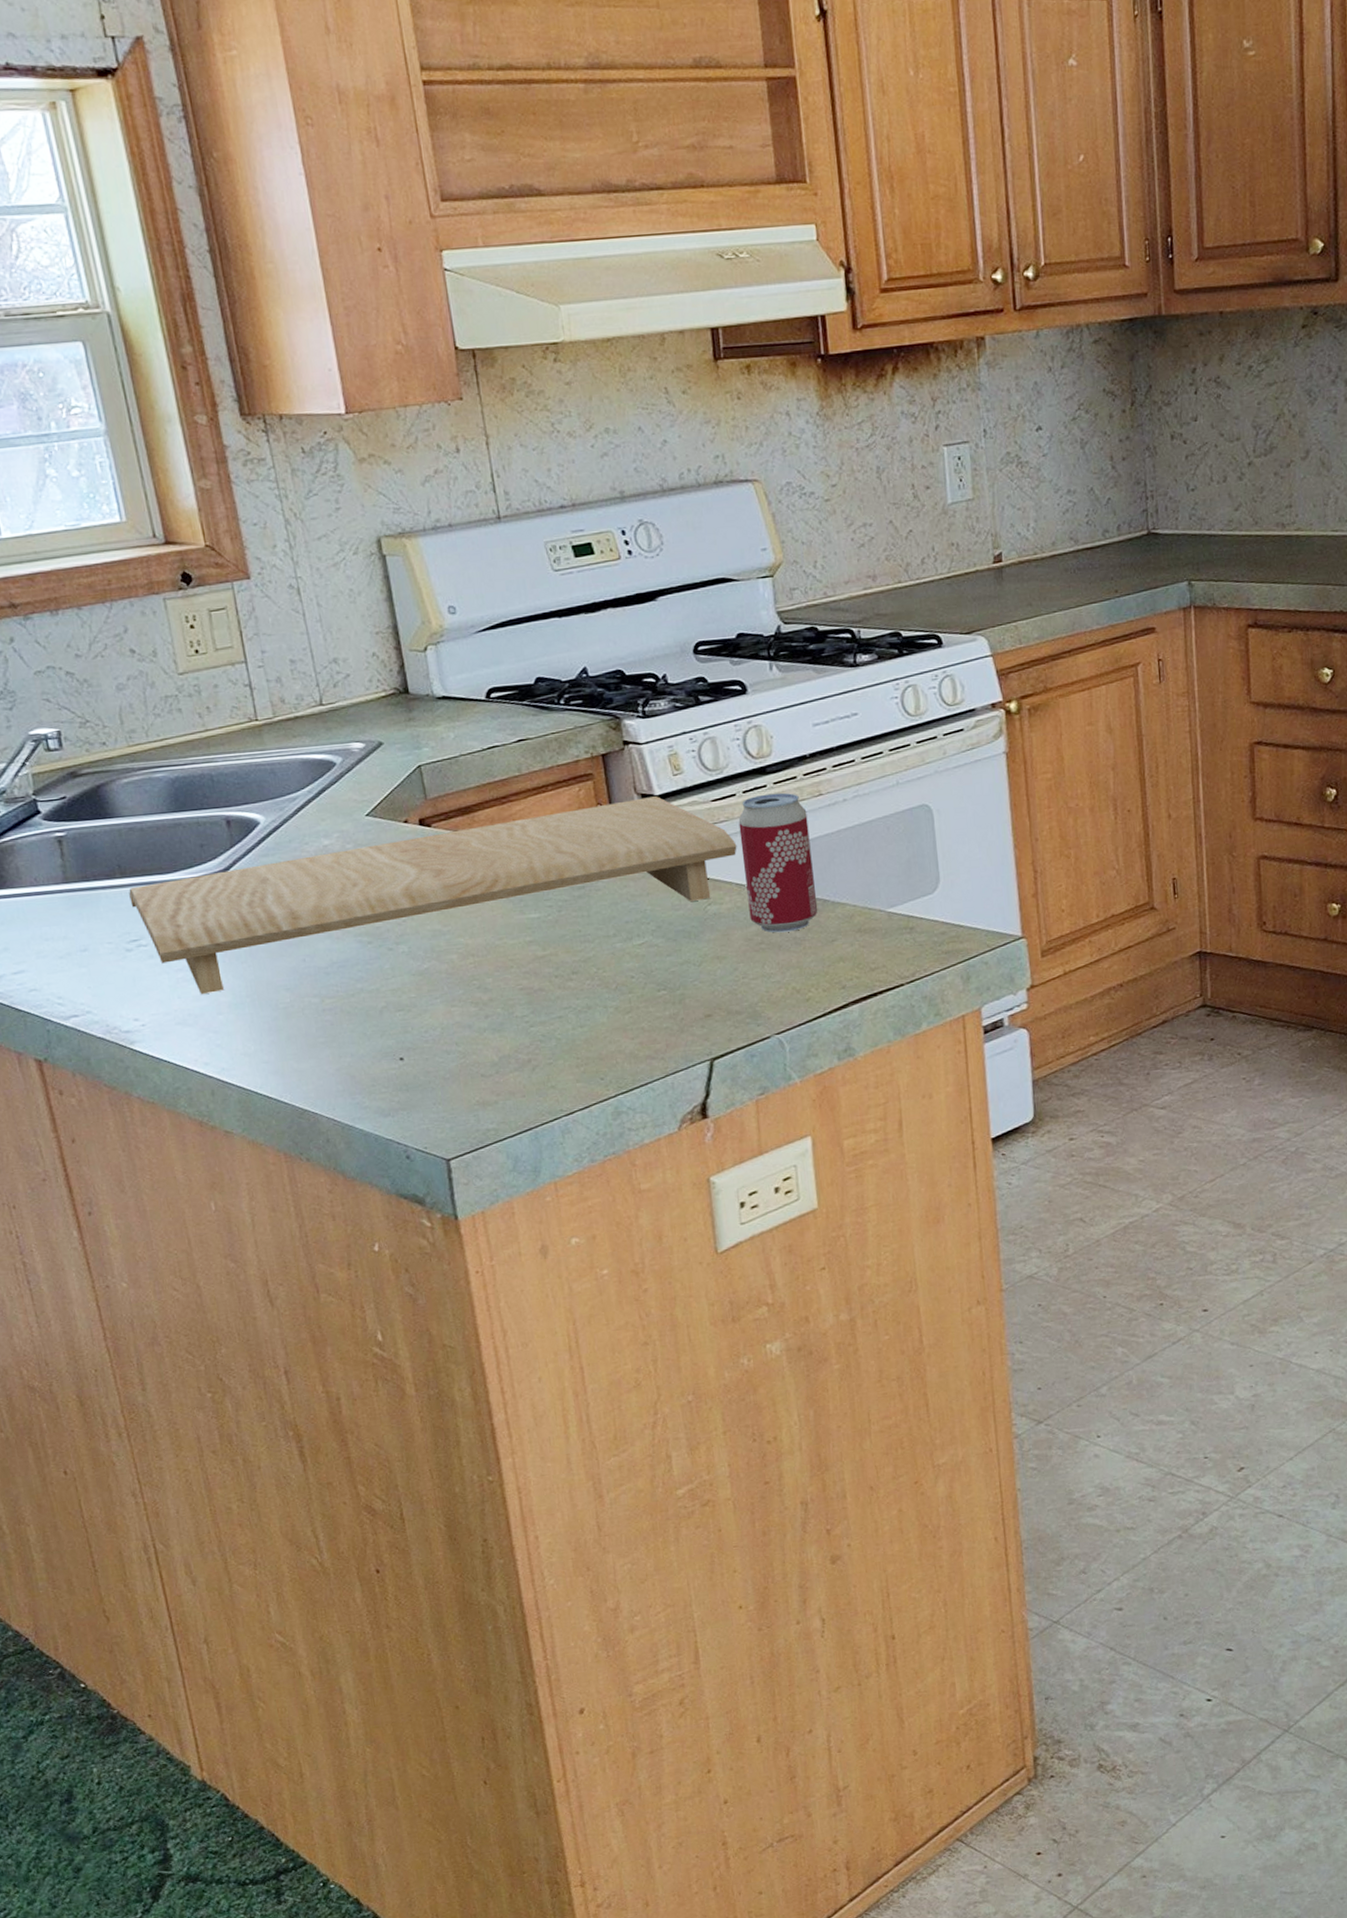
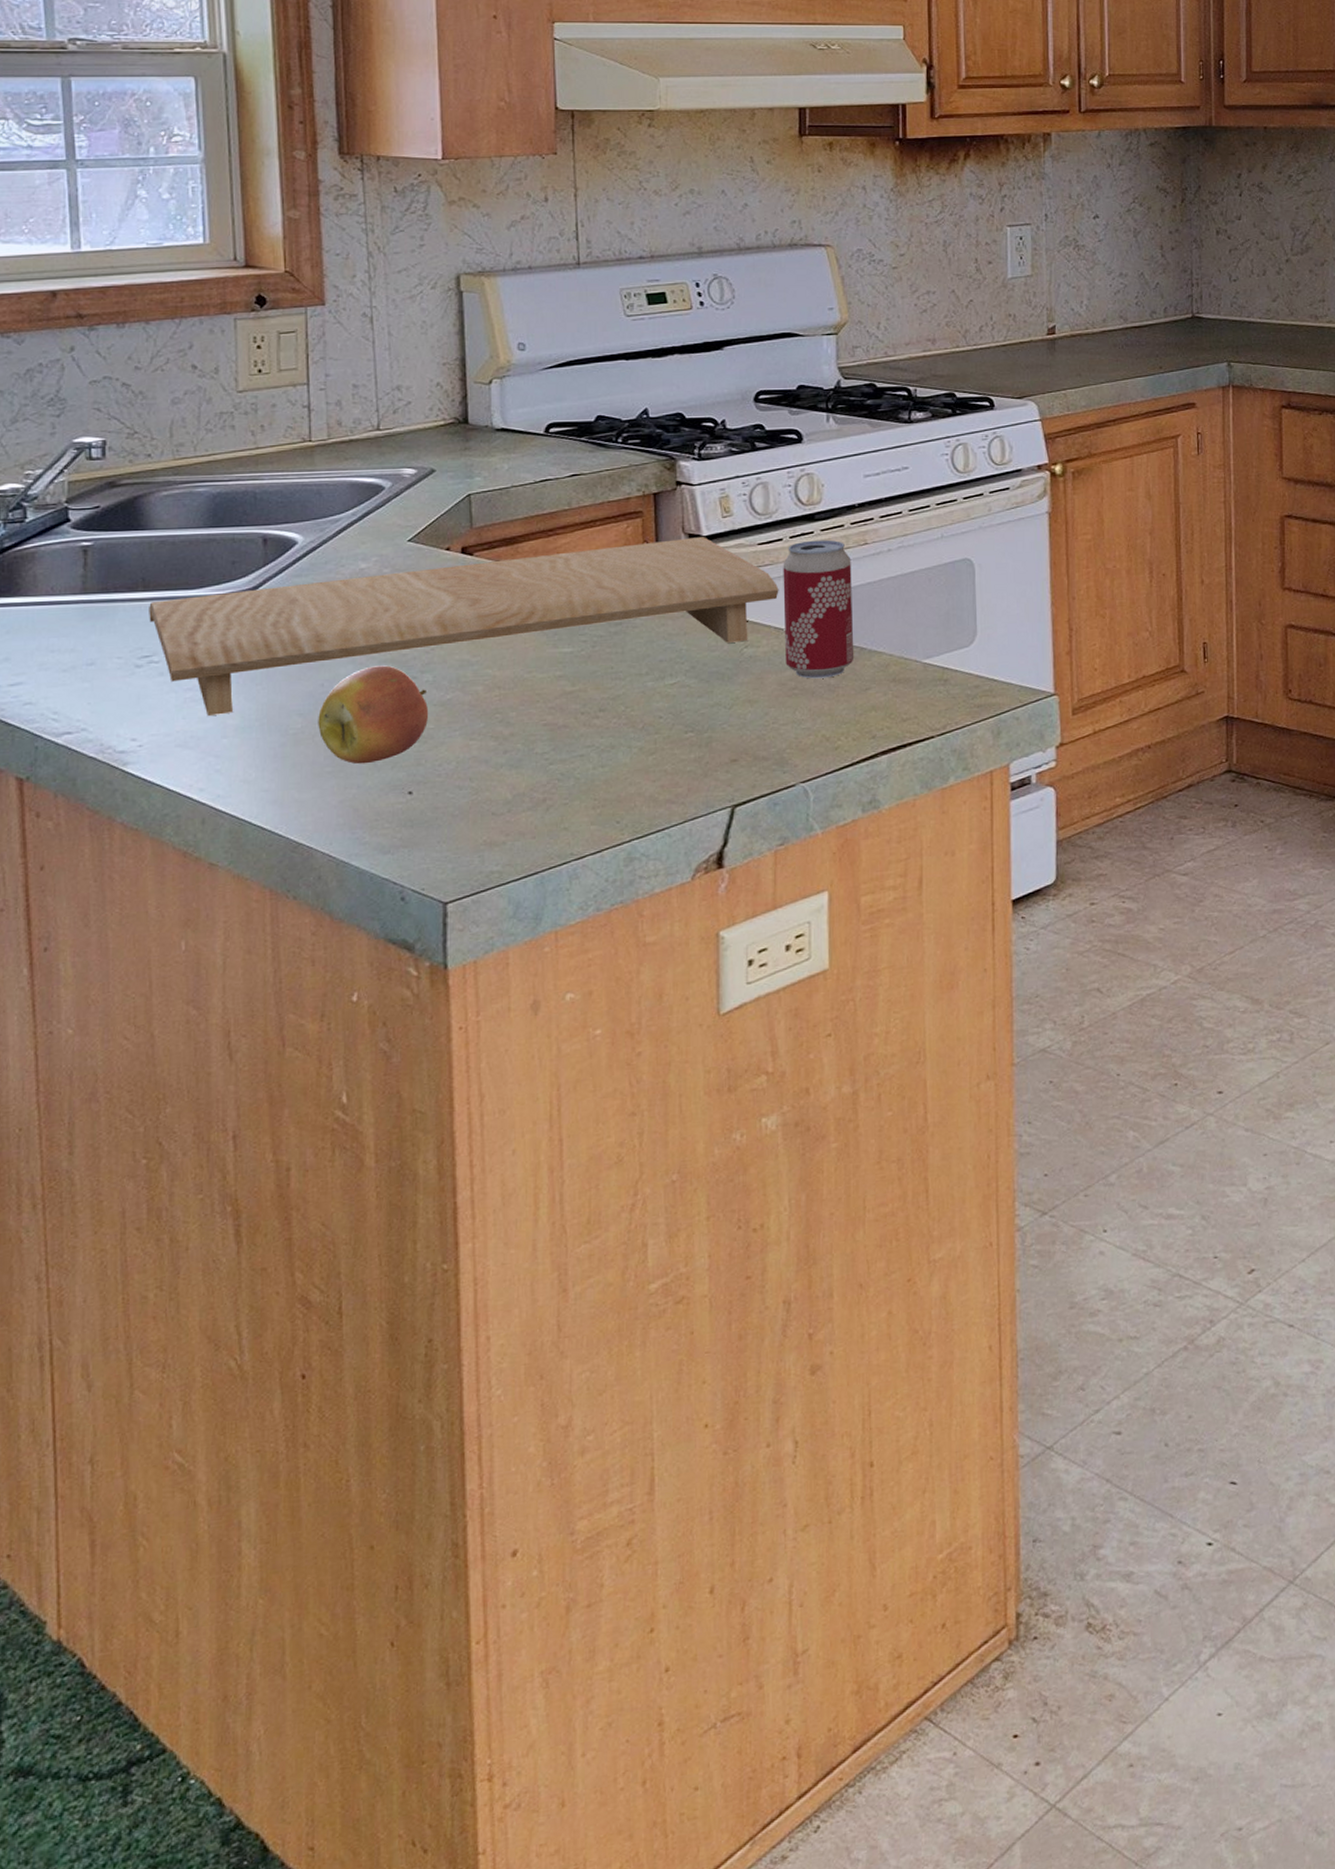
apple: none [304,939,409,1034] -> present [318,665,428,764]

